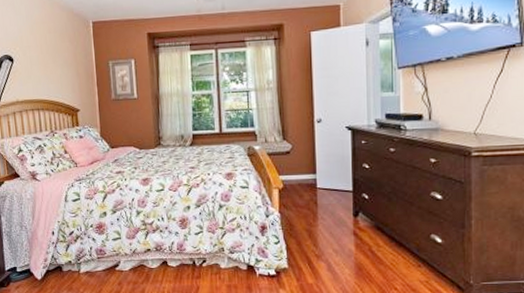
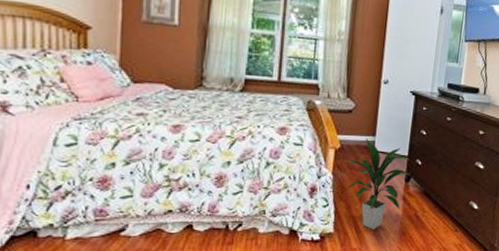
indoor plant: none [290,176,357,265] -> present [345,138,410,229]

